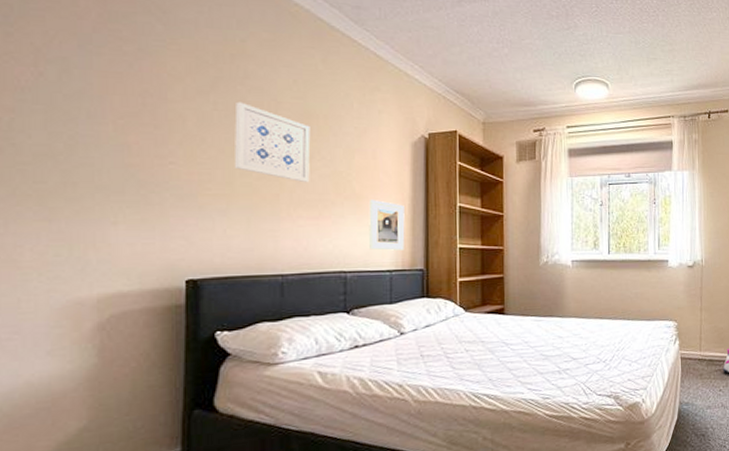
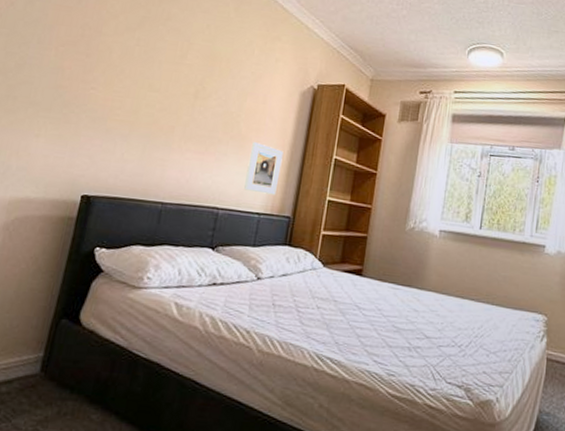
wall art: present [234,101,311,183] -> none [142,40,213,120]

